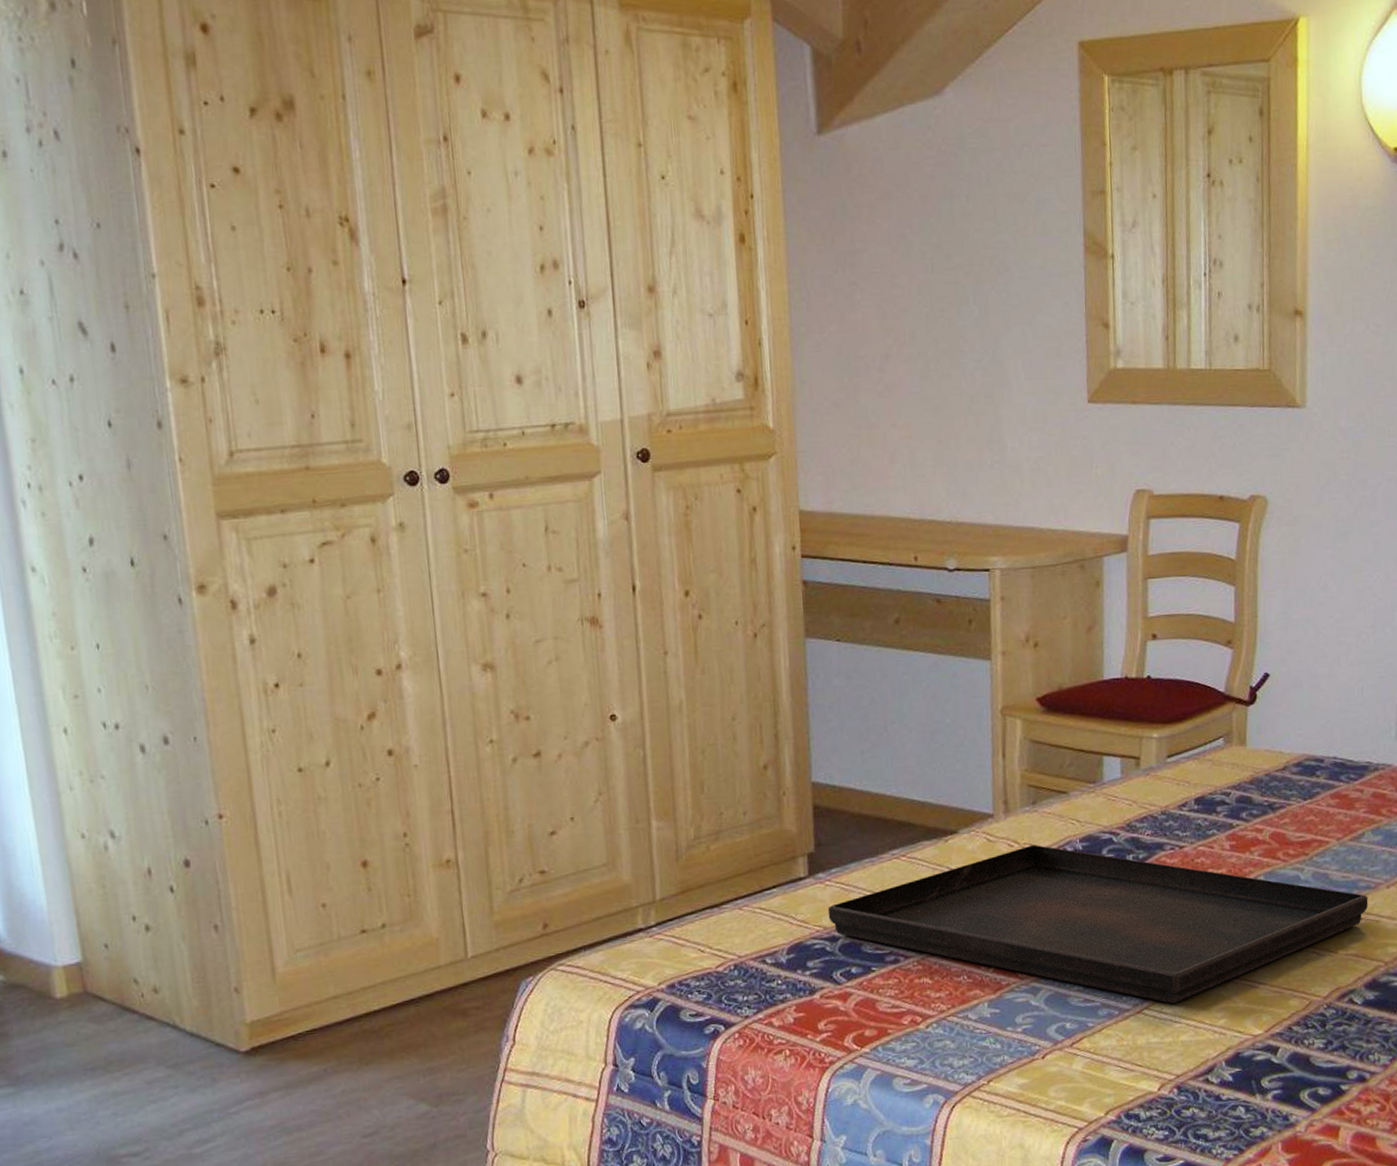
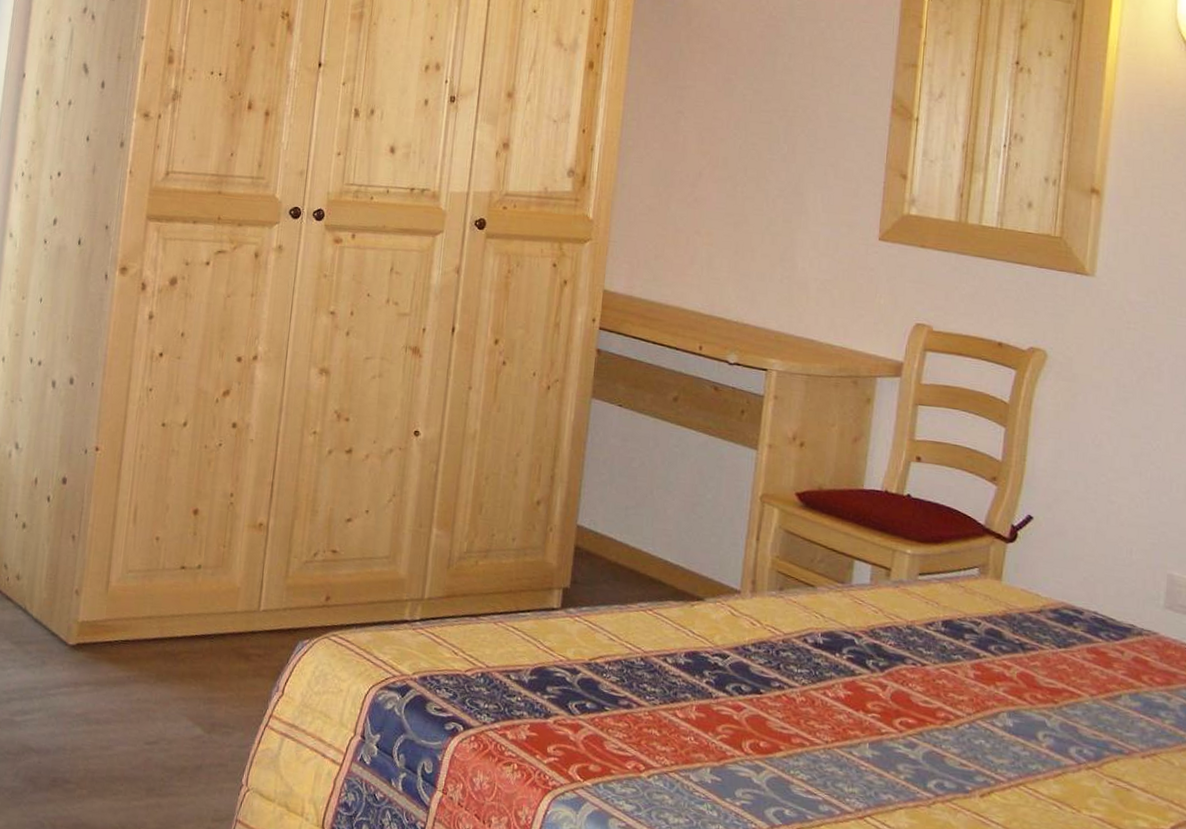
serving tray: present [827,844,1368,1004] -> none [572,627,1120,819]

